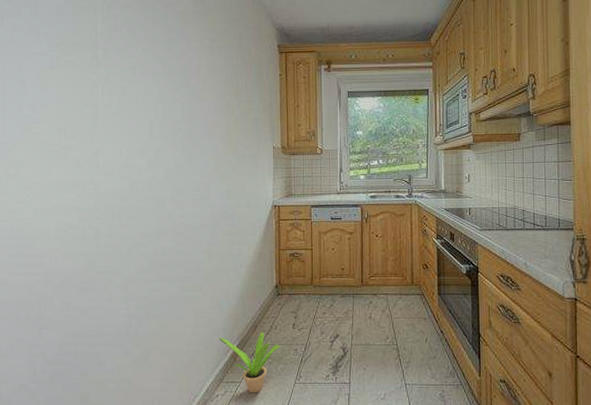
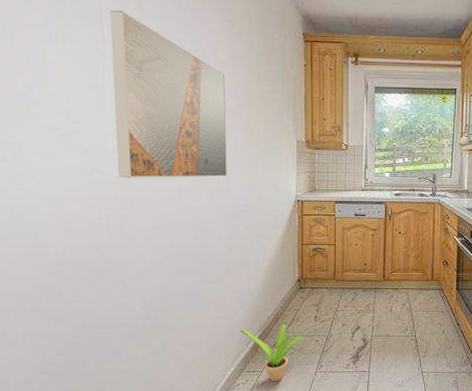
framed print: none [104,35,207,189] -> present [110,9,227,178]

